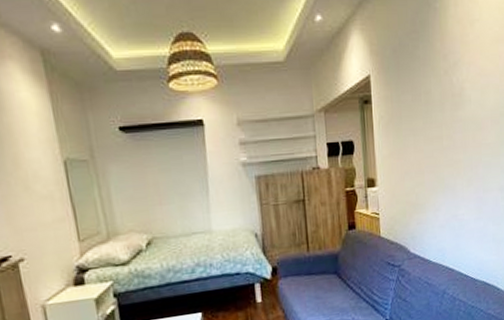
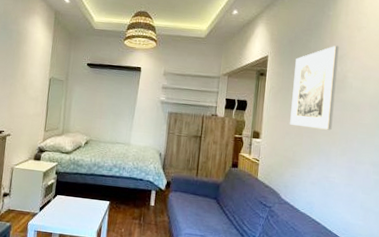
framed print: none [404,49,455,162] -> present [290,45,339,130]

